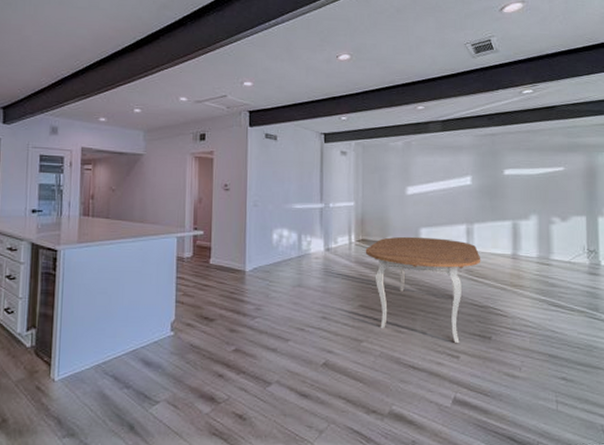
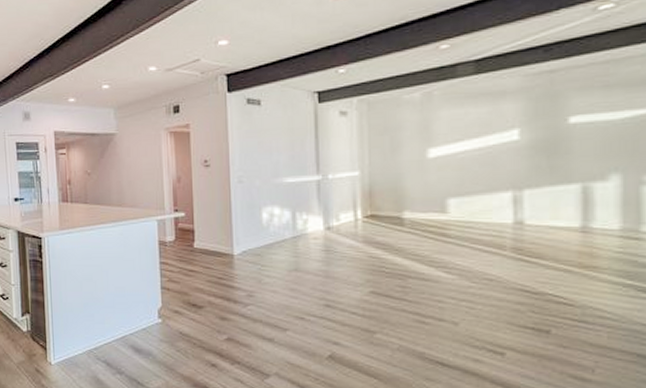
dining table: present [365,236,481,344] -> none [375,209,535,338]

